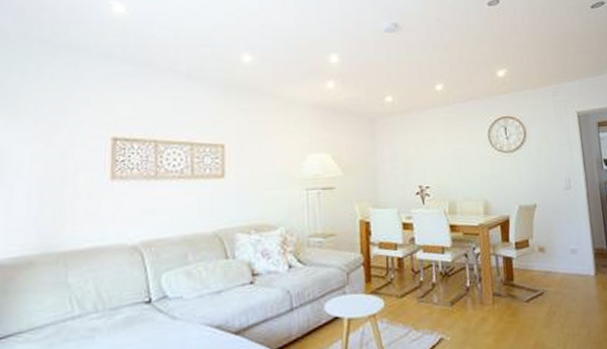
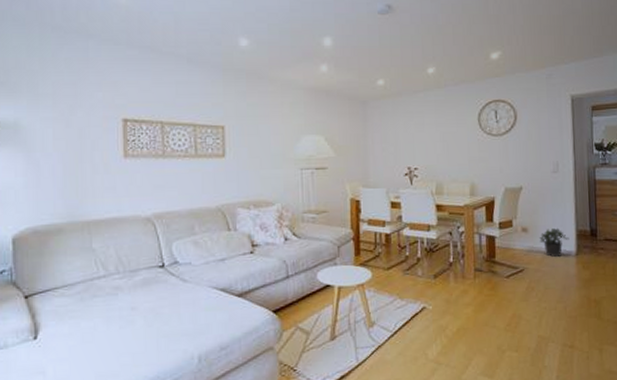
potted plant: none [557,246,587,278] -> present [539,227,570,257]

